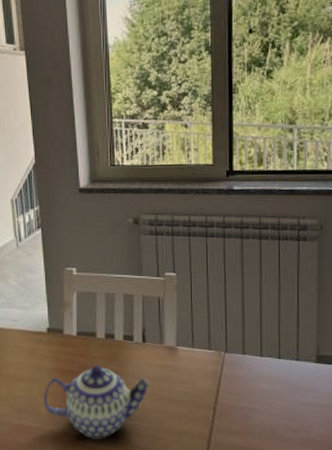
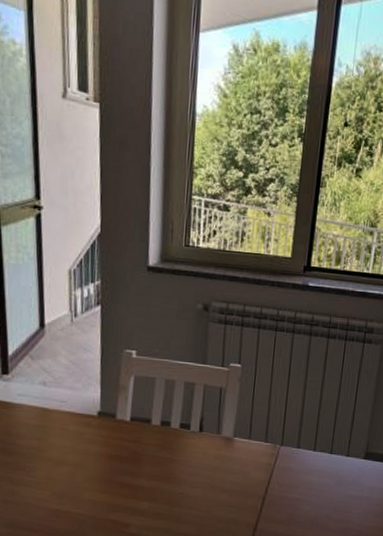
teapot: present [44,365,150,439] -> none [88,452,202,526]

